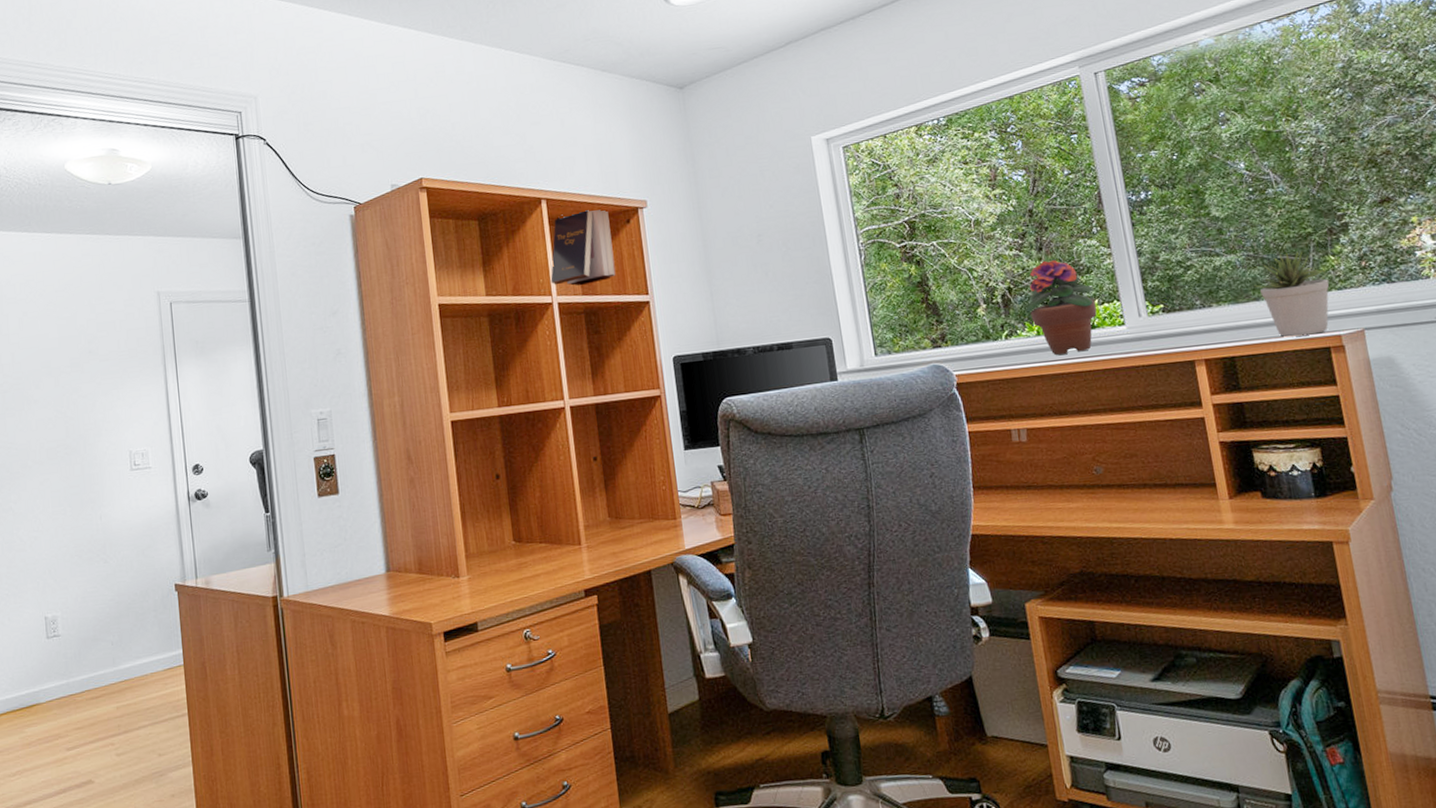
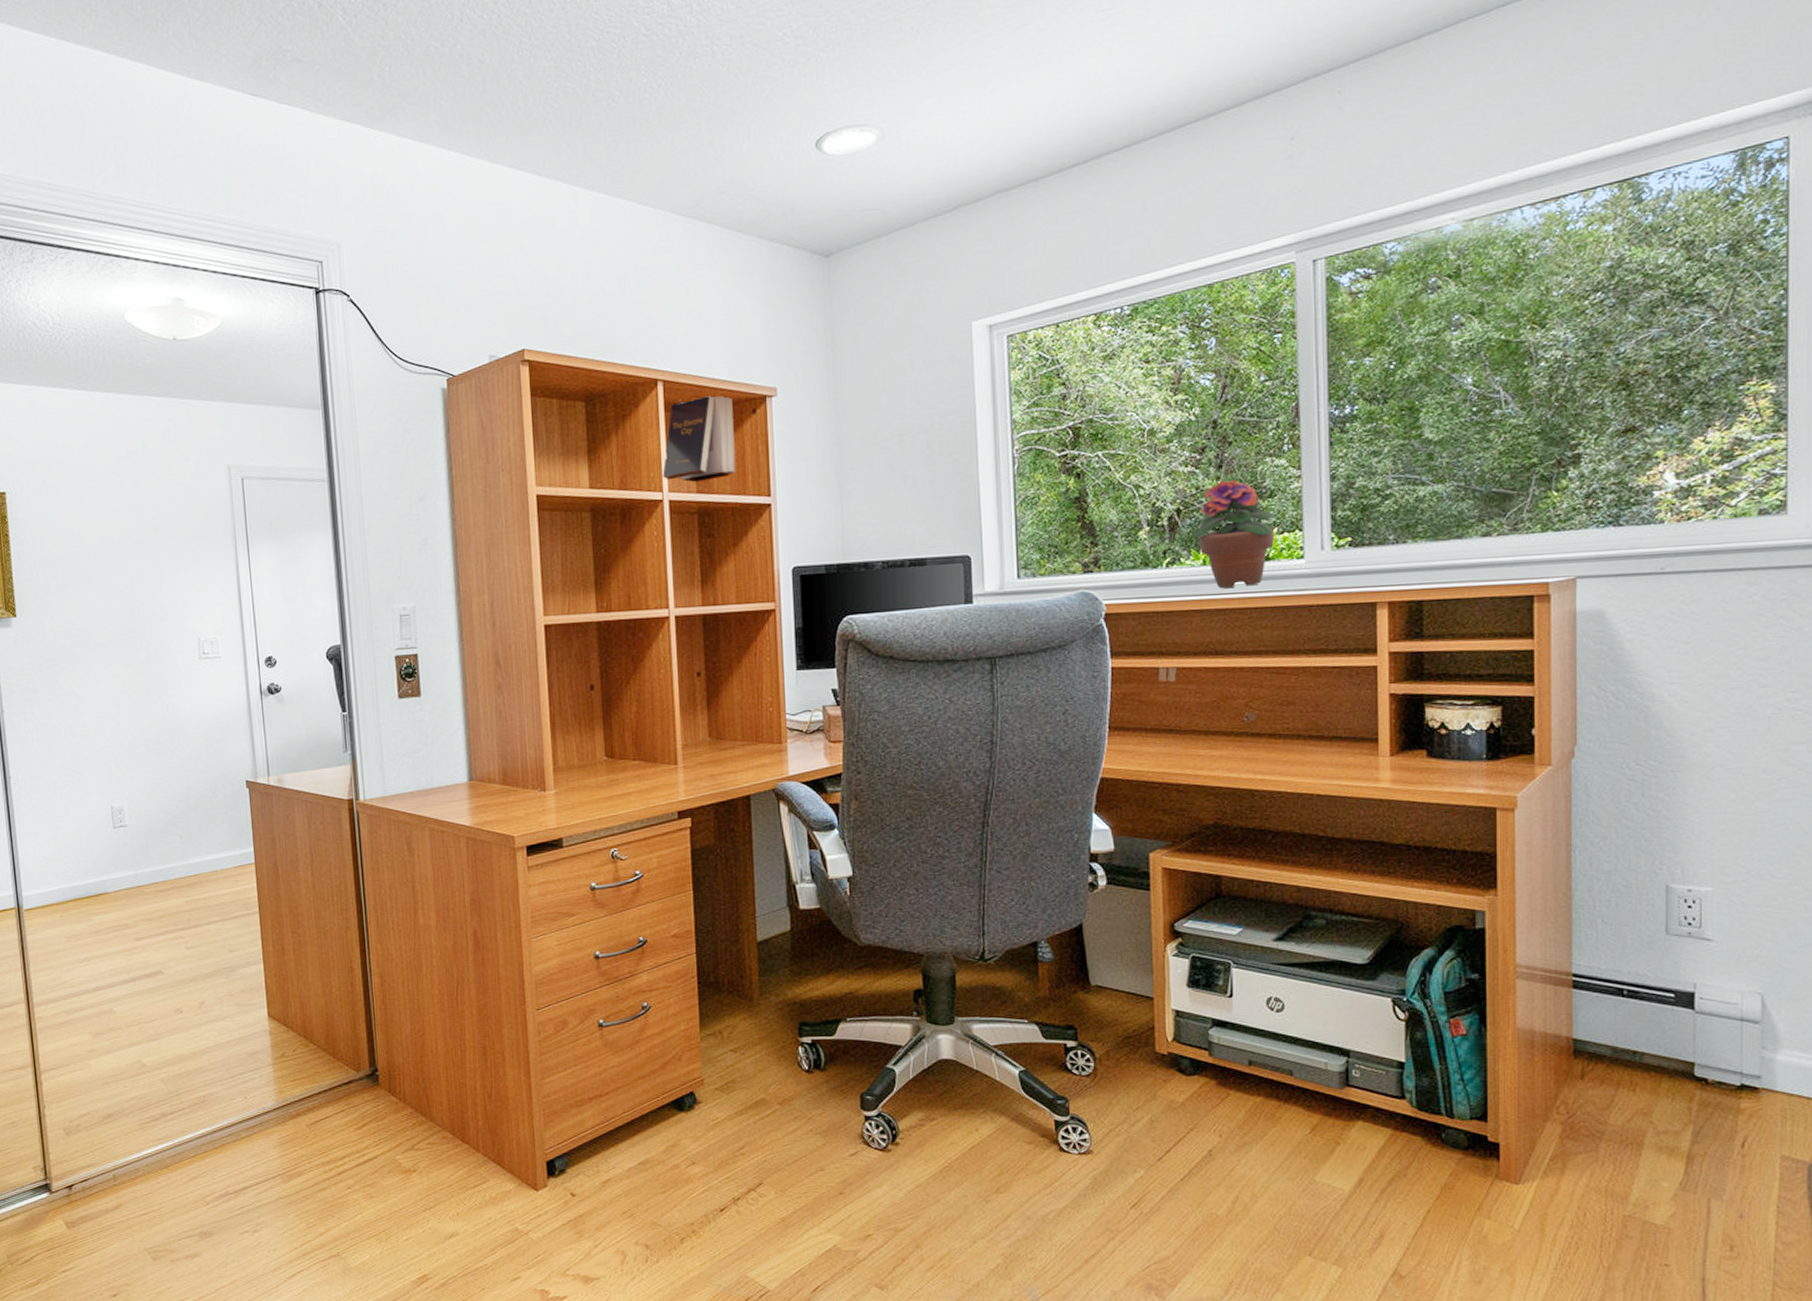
potted plant: present [1254,251,1330,337] -> none [1459,484,1547,582]

